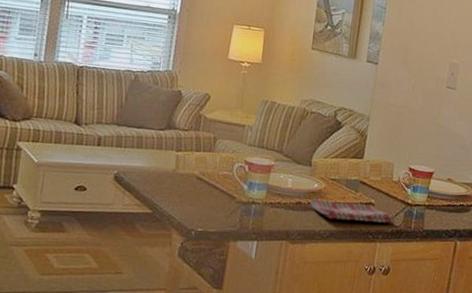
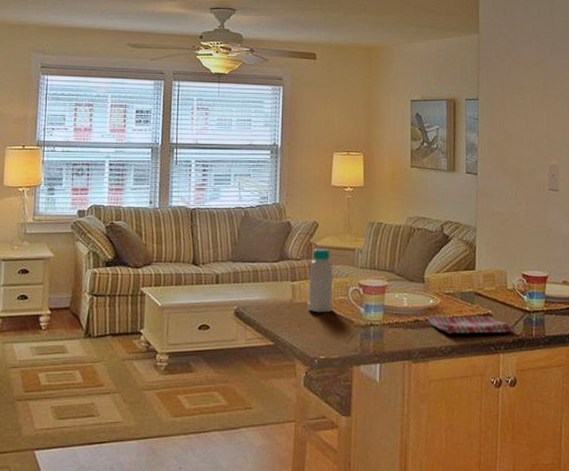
bottle: none [189,121,221,187] -> present [307,249,333,313]

